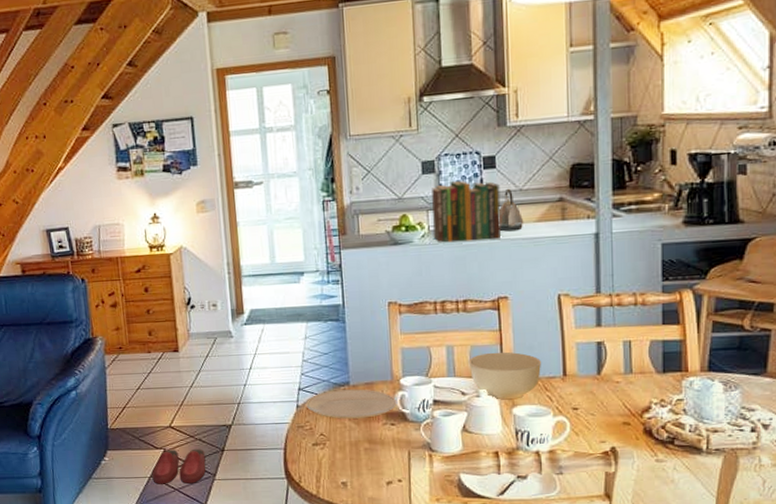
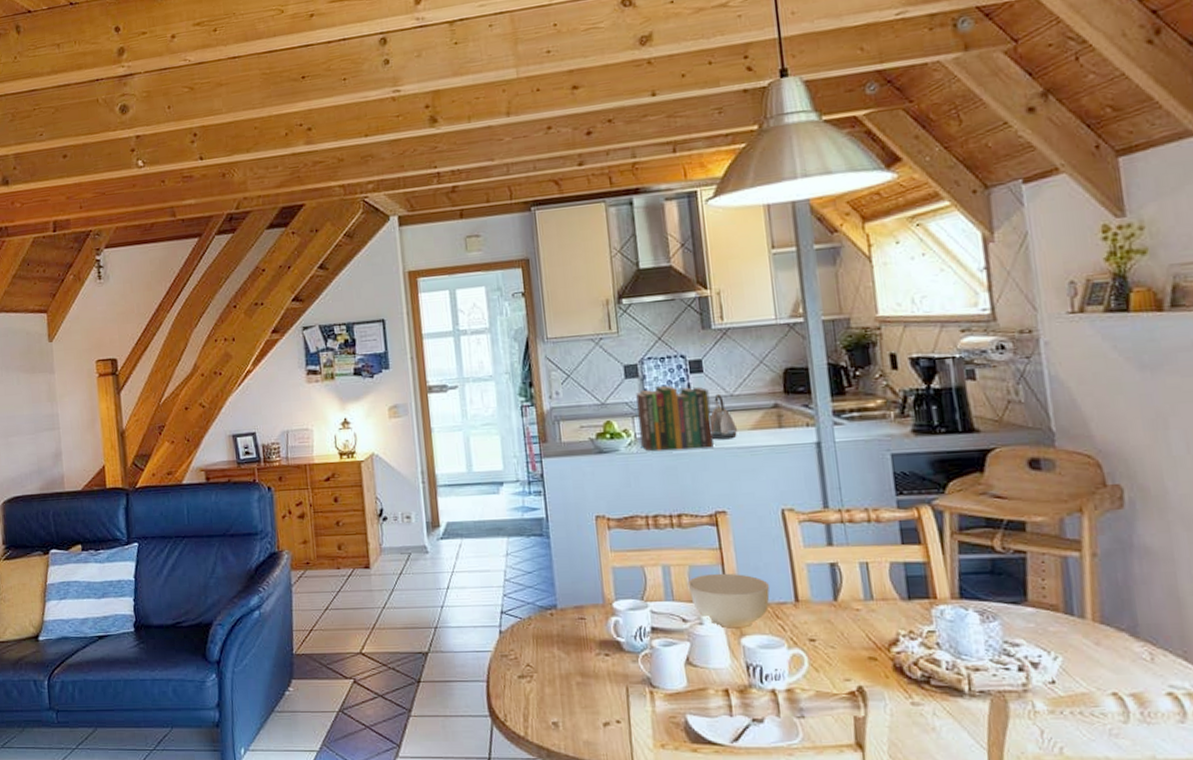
slippers: present [151,448,206,484] -> none [340,679,400,720]
plate: present [305,389,397,419] -> none [509,613,610,648]

